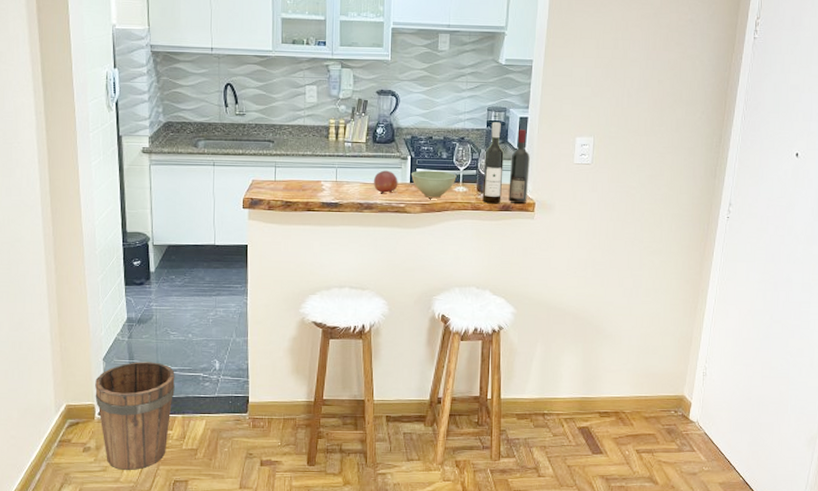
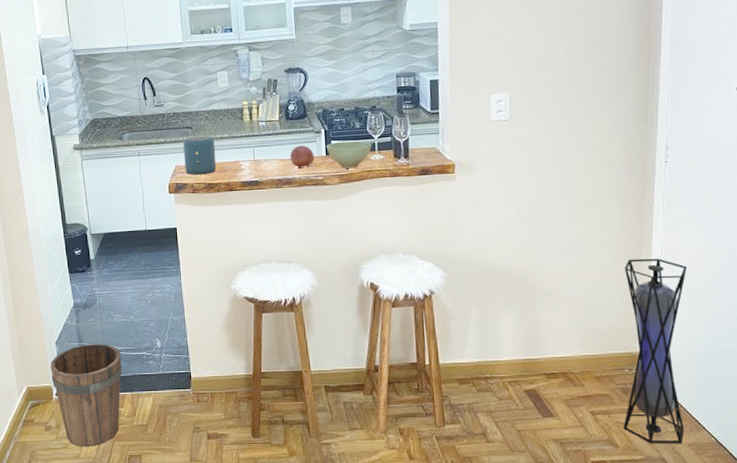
speaker: none [262,151,297,192] -> present [183,135,217,175]
bottle: present [482,122,504,204] -> none [398,87,420,169]
wine bottle: present [508,128,530,204] -> none [425,91,447,167]
lantern: none [664,307,736,483] -> present [623,258,688,444]

